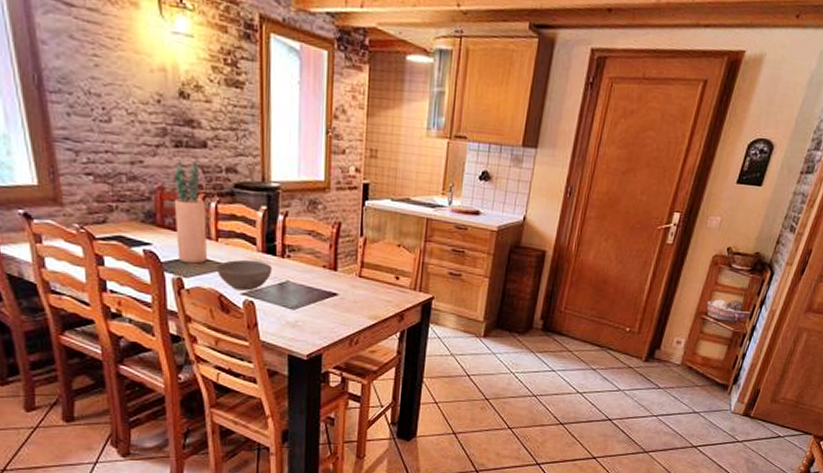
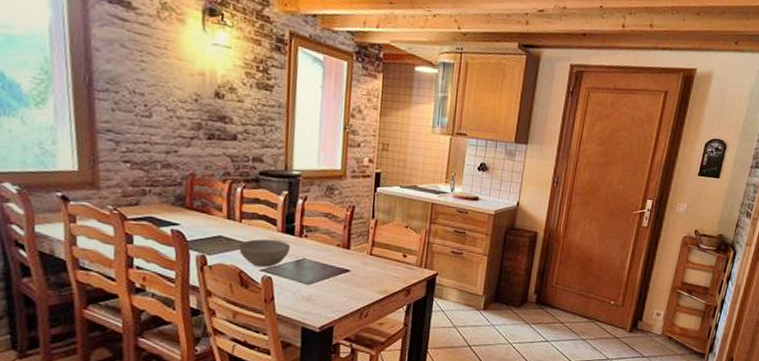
vase: present [174,157,208,264] -> none [203,148,232,243]
decorative basket: present [706,299,752,322] -> none [680,275,720,296]

